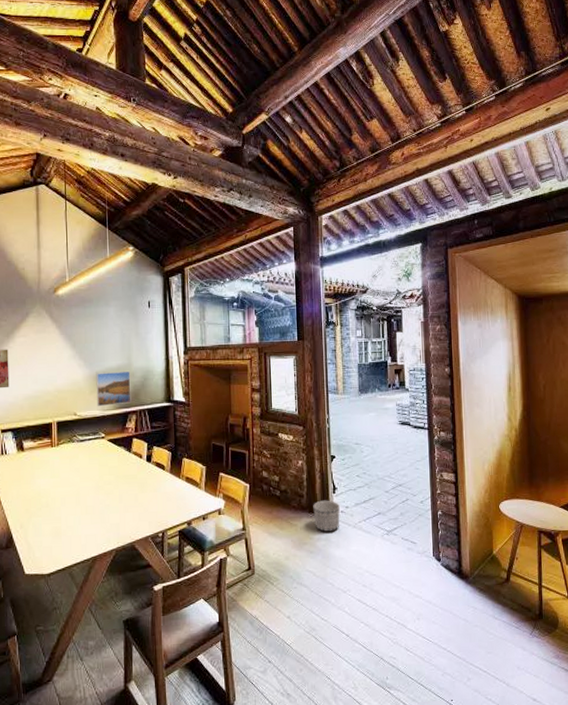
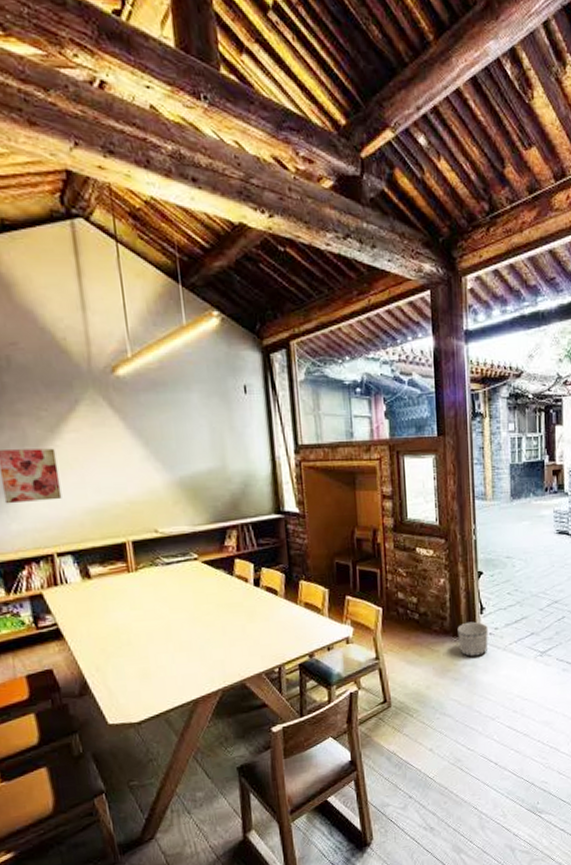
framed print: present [96,372,131,407] -> none [180,476,230,522]

